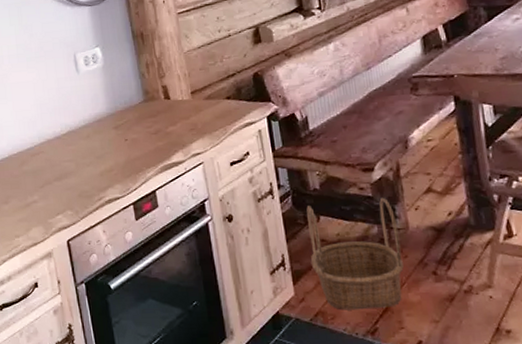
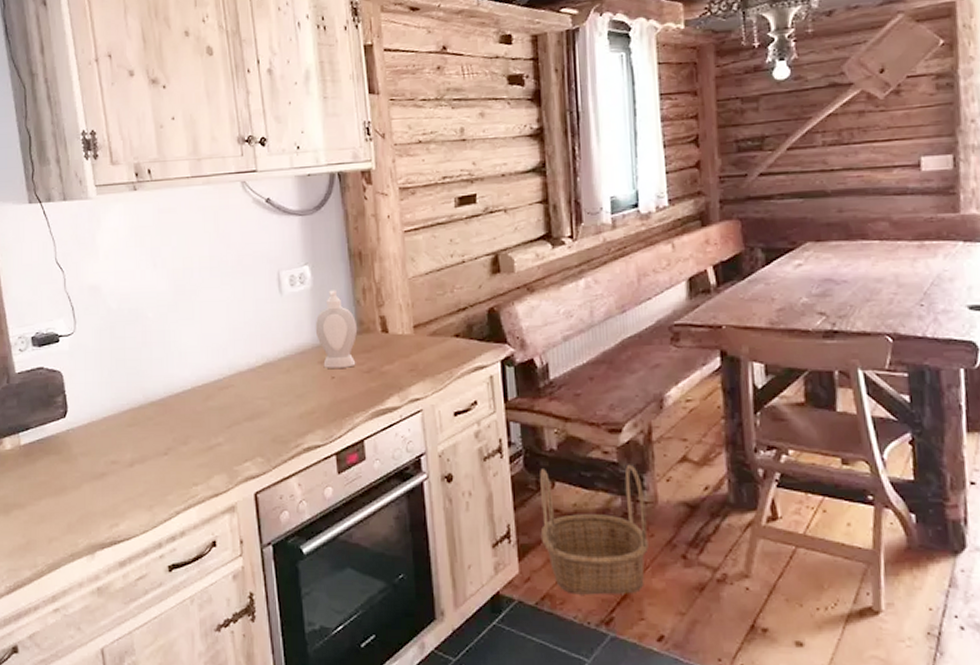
soap bottle: none [108,66,145,132] -> present [315,290,358,368]

